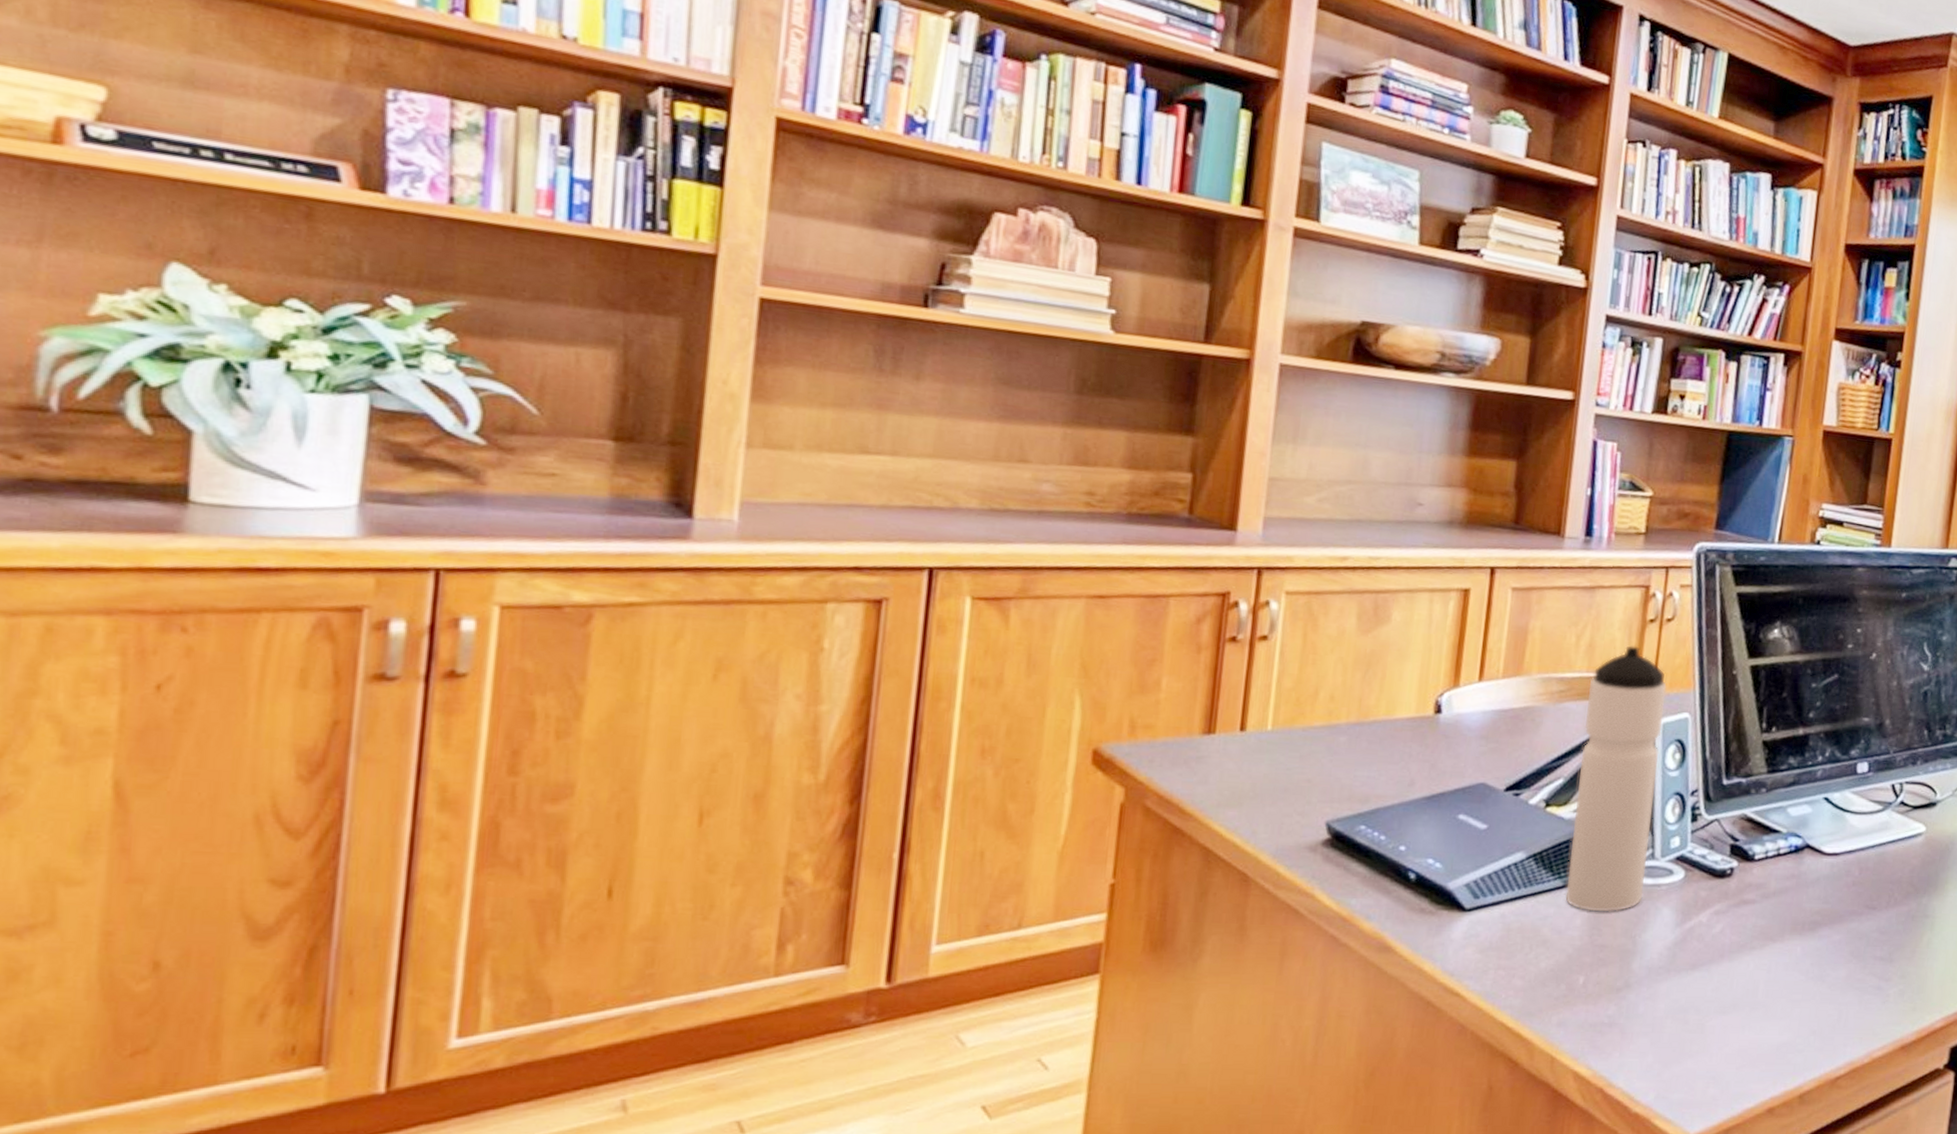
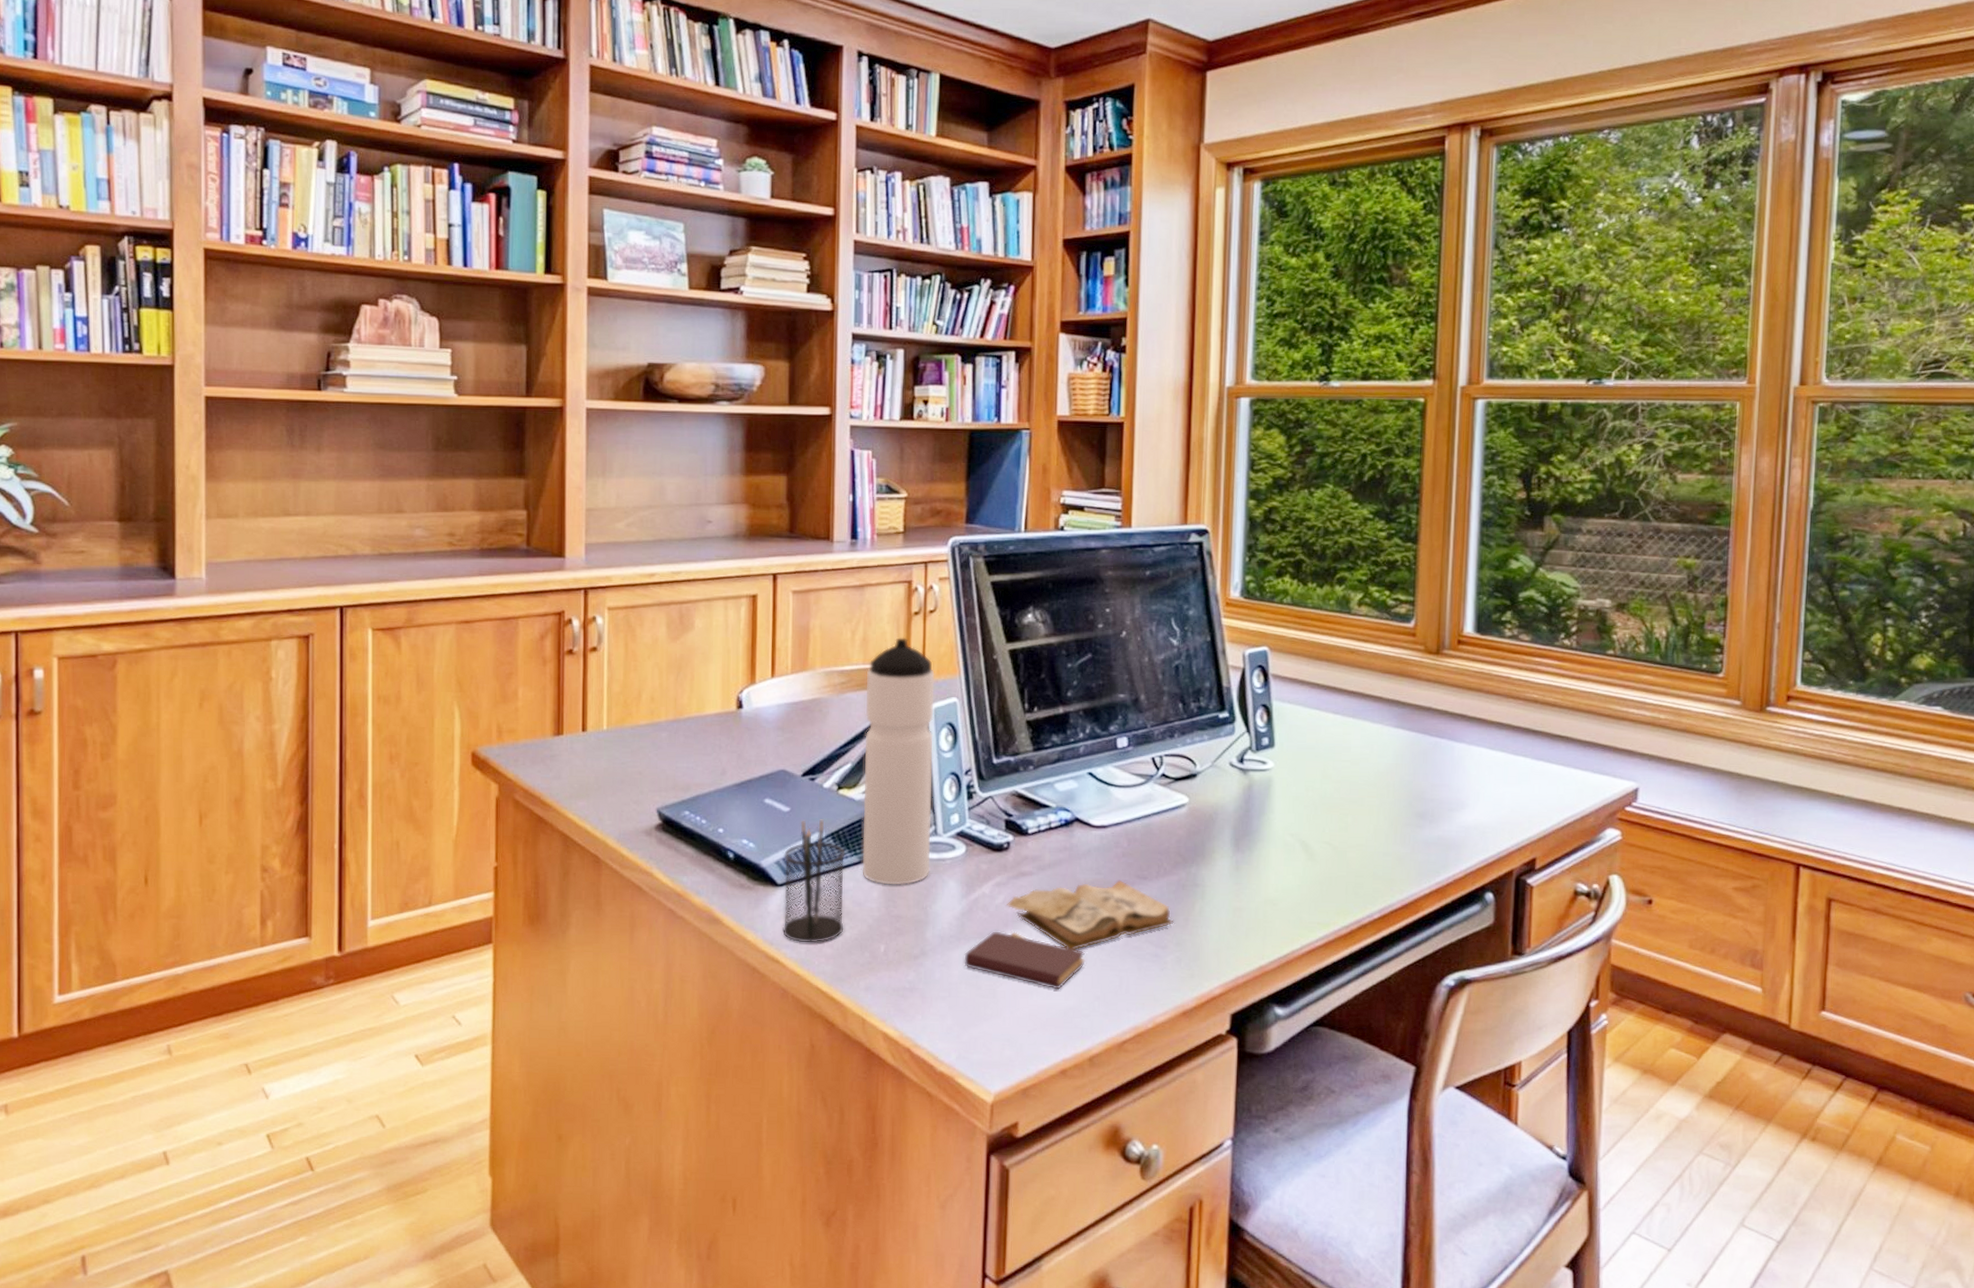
pencil holder: none [1466,838,1548,974] -> present [783,819,846,943]
book: none [1672,909,1900,1024] -> present [964,879,1174,990]

